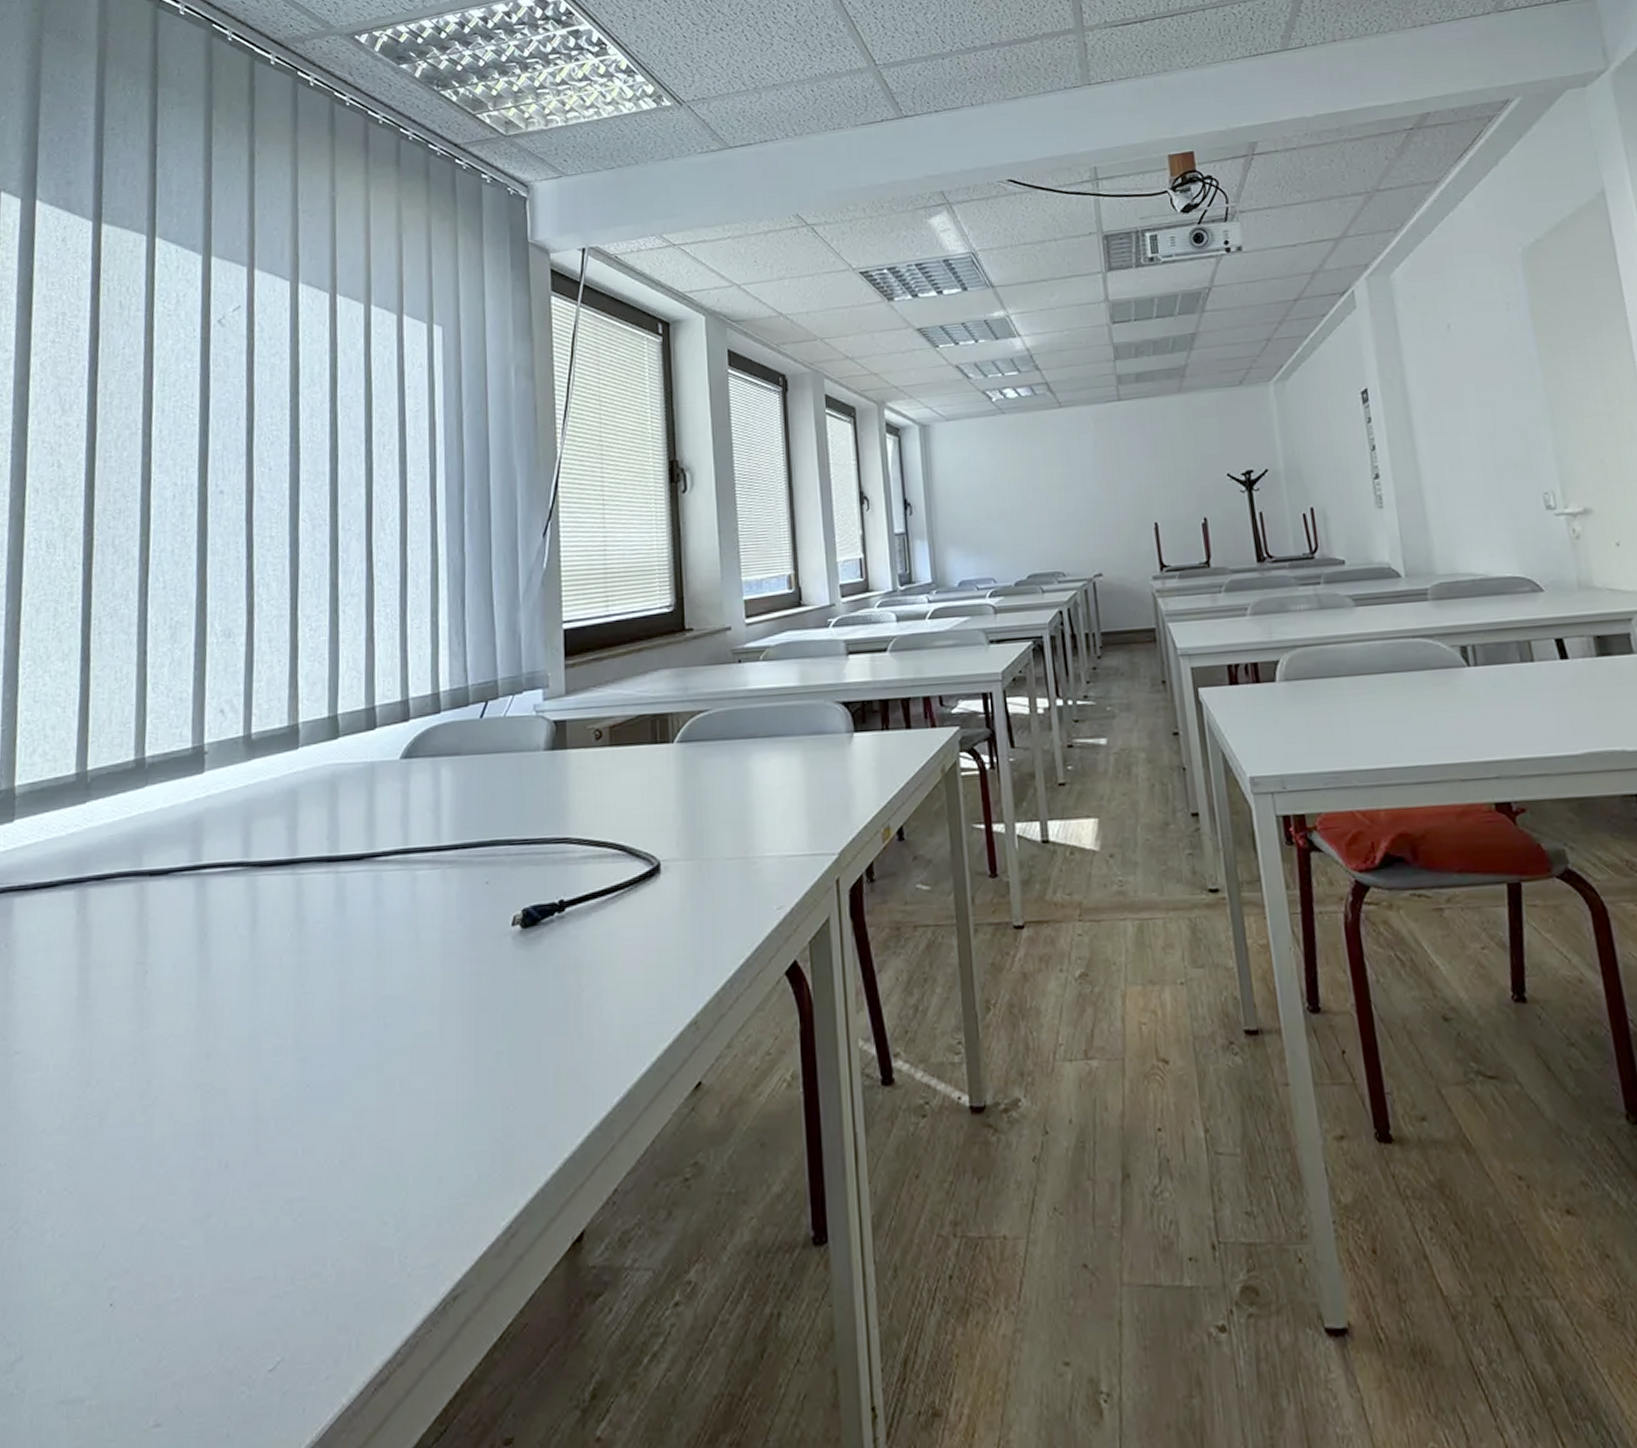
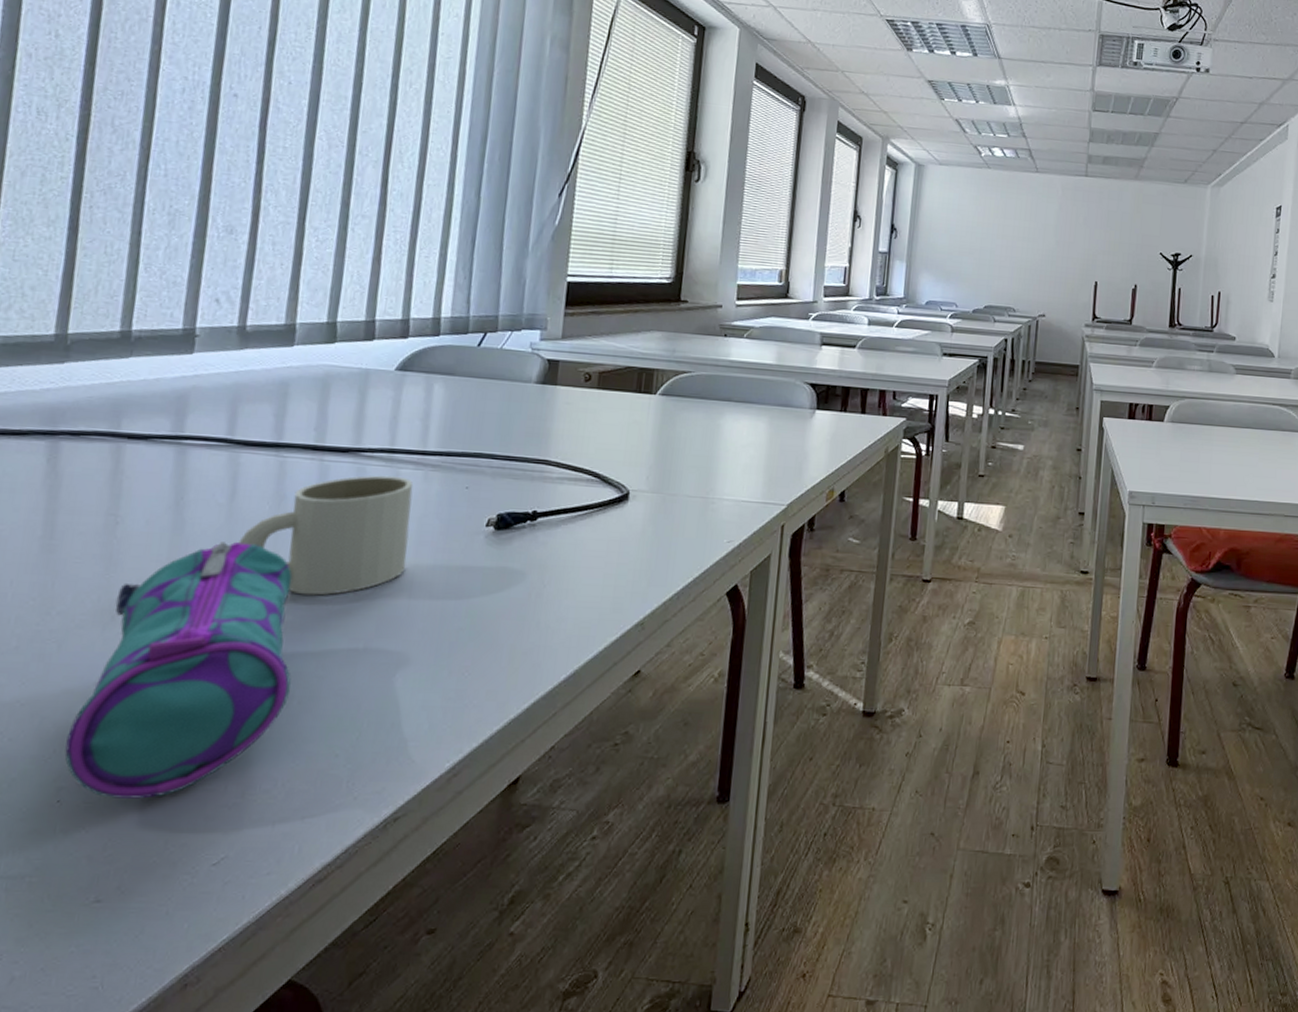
pencil case: none [114,977,331,1297] -> present [65,541,292,799]
mug: none [264,879,434,1032] -> present [238,475,414,596]

